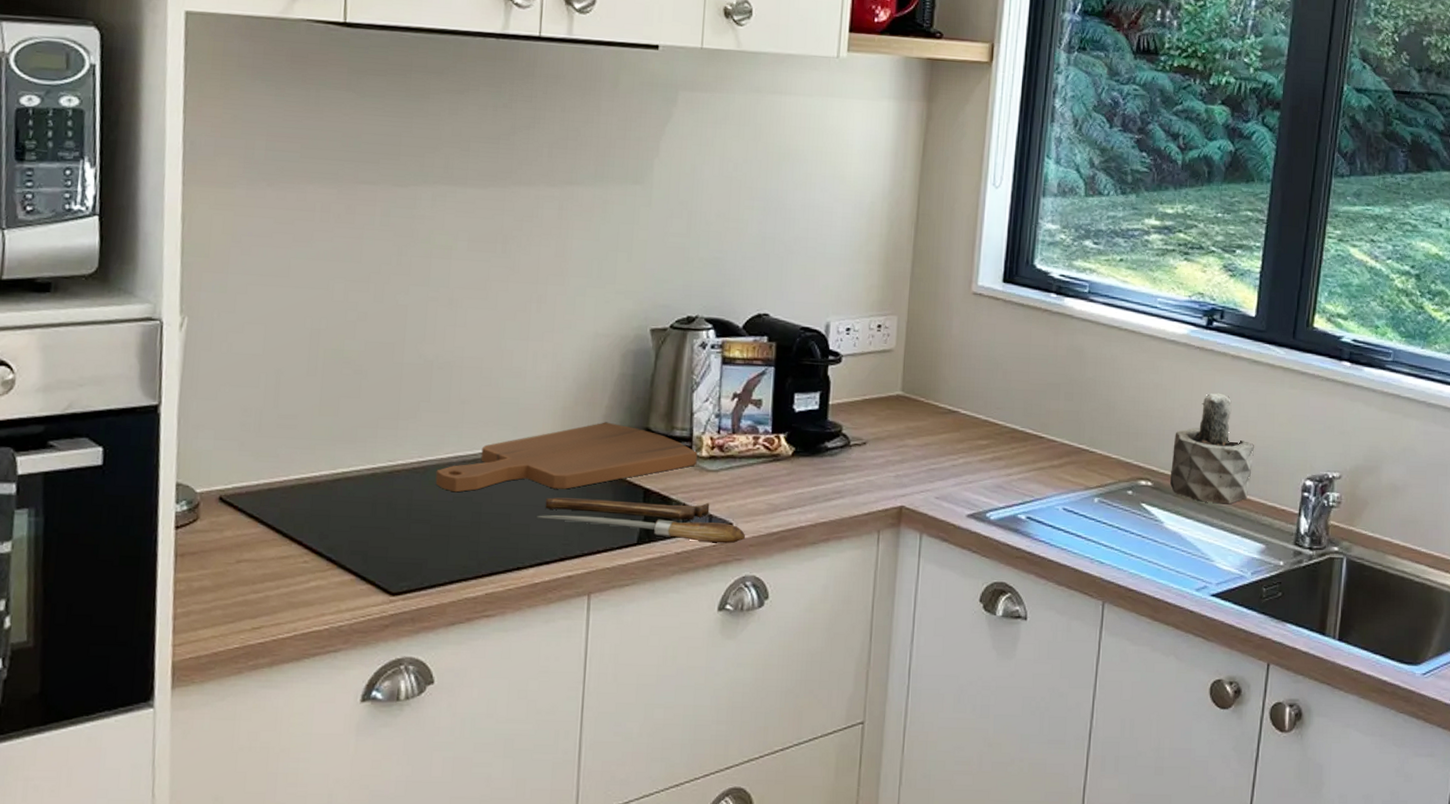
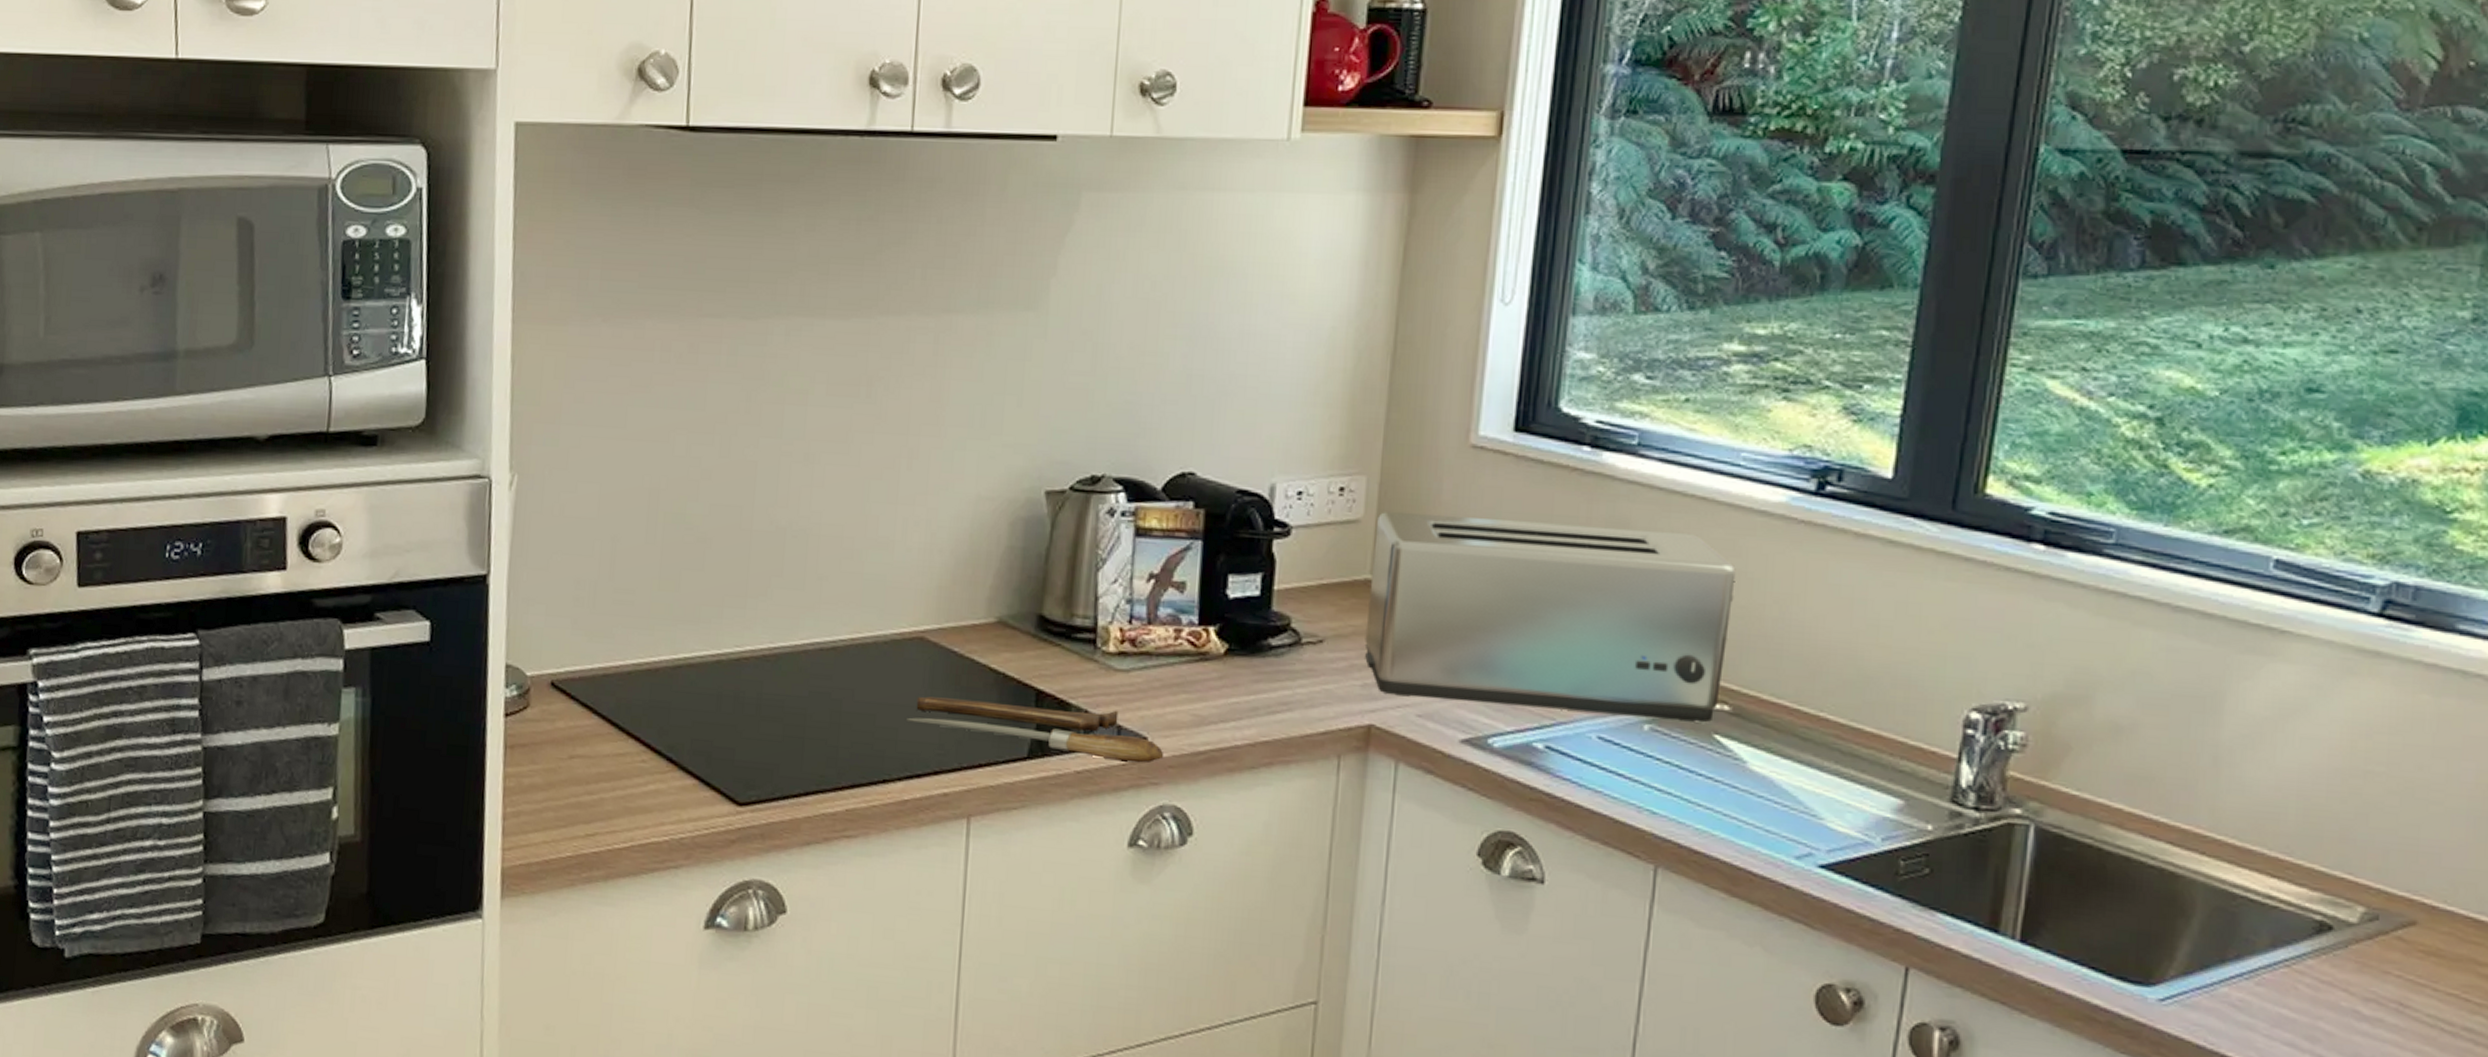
cutting board: present [435,422,698,493] -> none [788,606,1104,687]
toaster: none [897,342,1155,495] -> present [1364,511,1736,722]
succulent plant: present [1170,392,1254,505] -> none [1758,584,1888,741]

